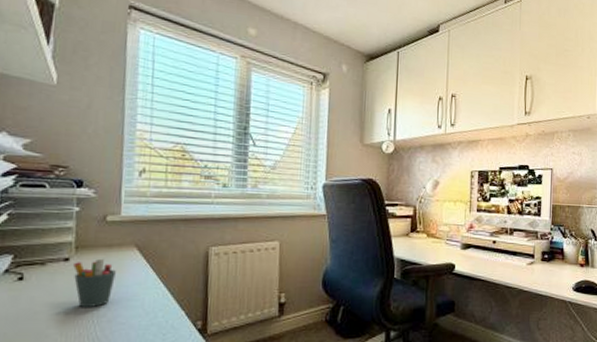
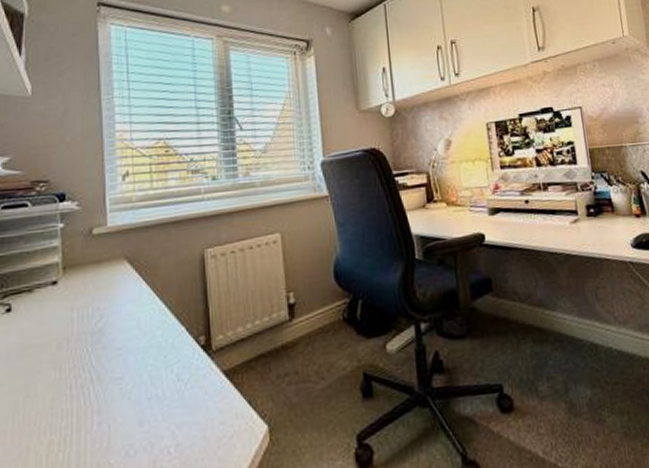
pen holder: present [73,258,116,307] -> none [62,276,107,335]

